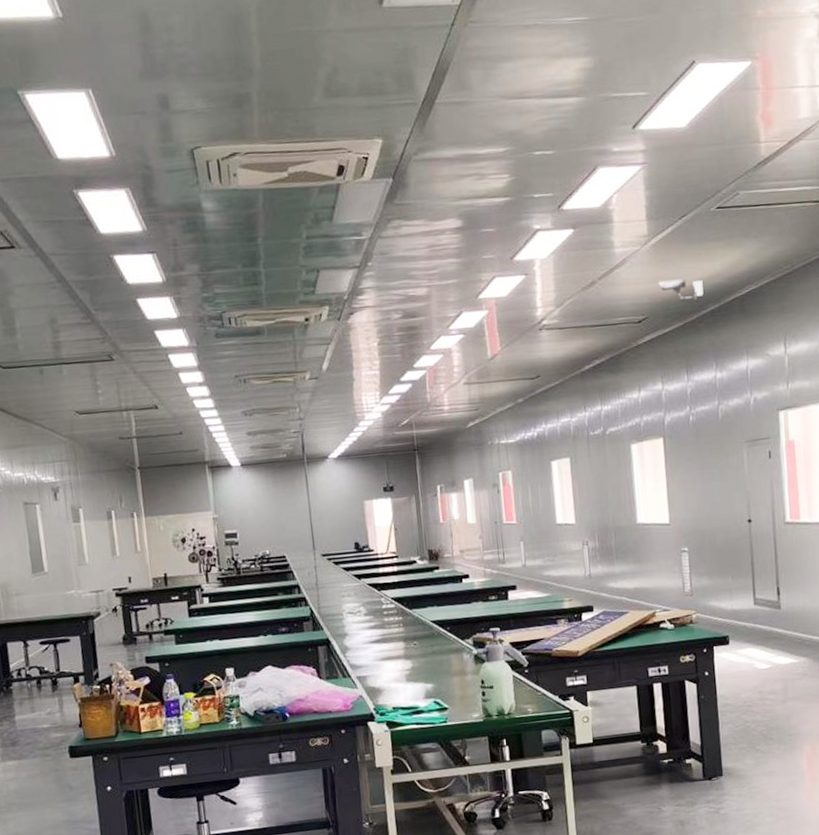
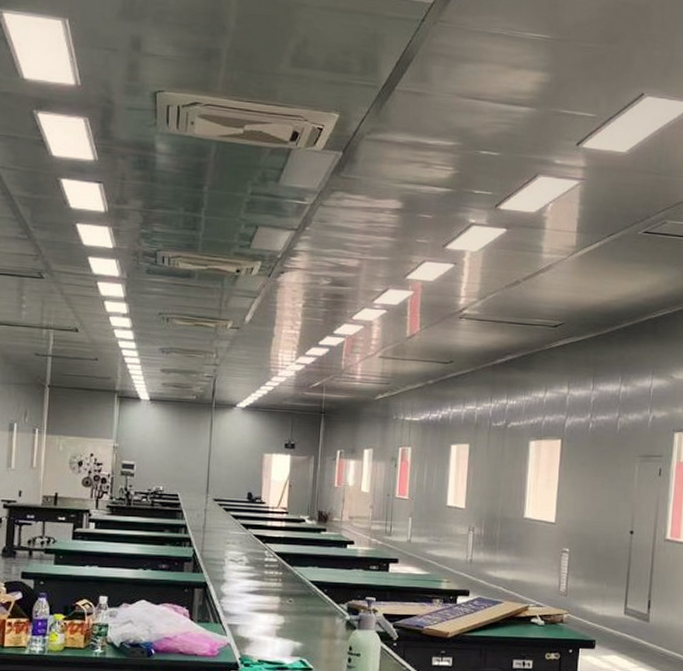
security camera: present [658,278,704,303] -> none [578,291,621,318]

